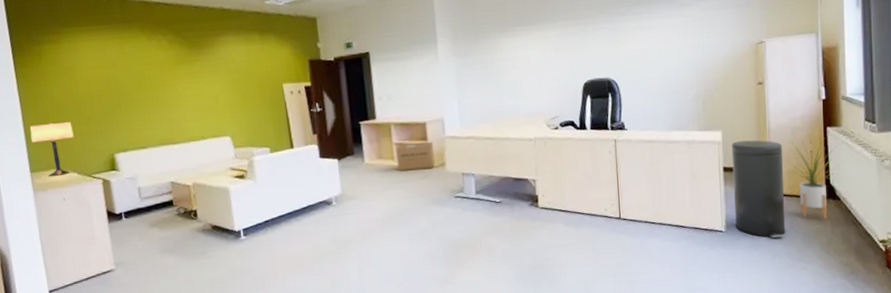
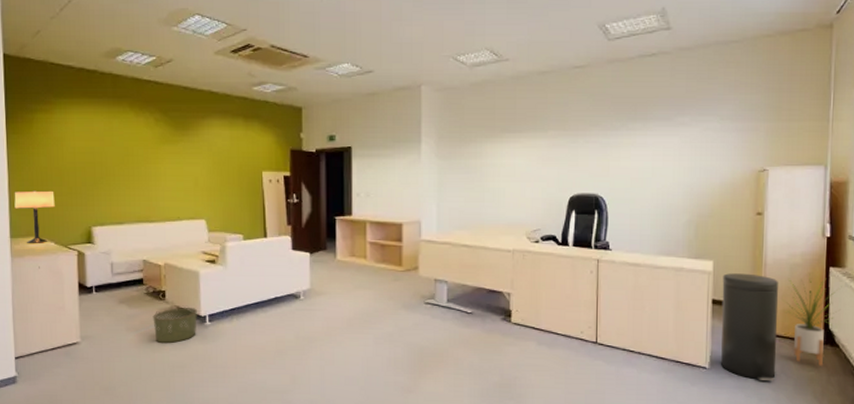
basket: none [186,224,232,262] -> present [153,308,197,344]
box: present [396,141,436,172] -> none [369,243,408,272]

